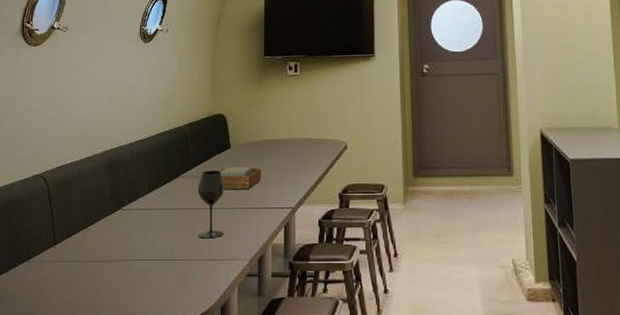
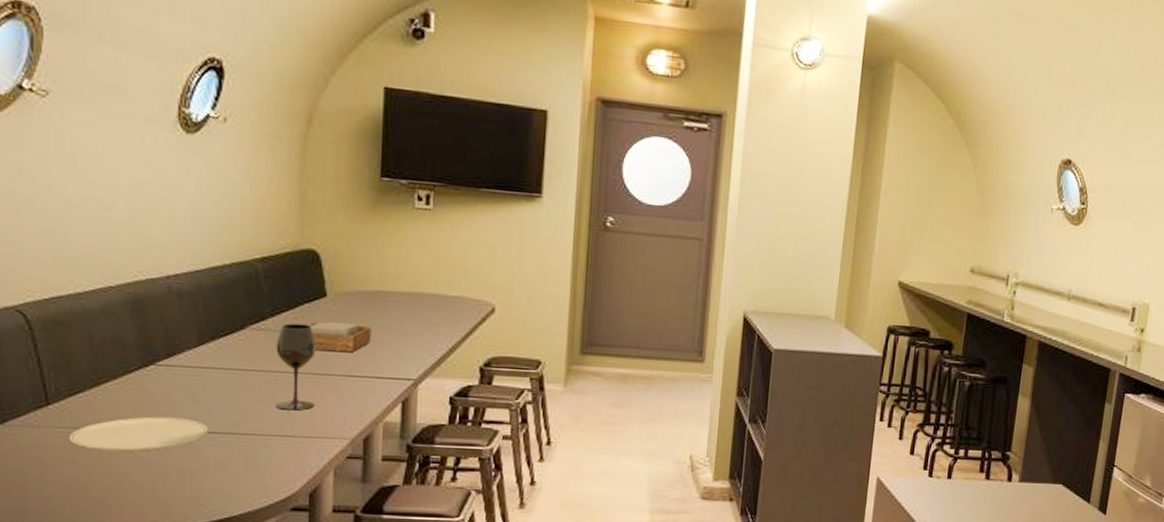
plate: none [66,249,154,279] -> present [68,416,209,452]

